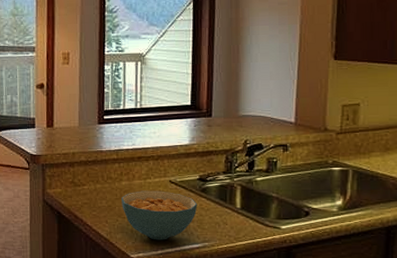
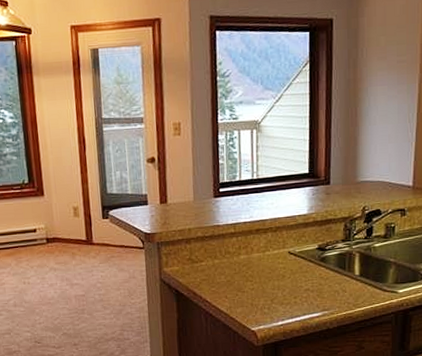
cereal bowl: present [121,191,198,240] -> none [240,262,317,312]

